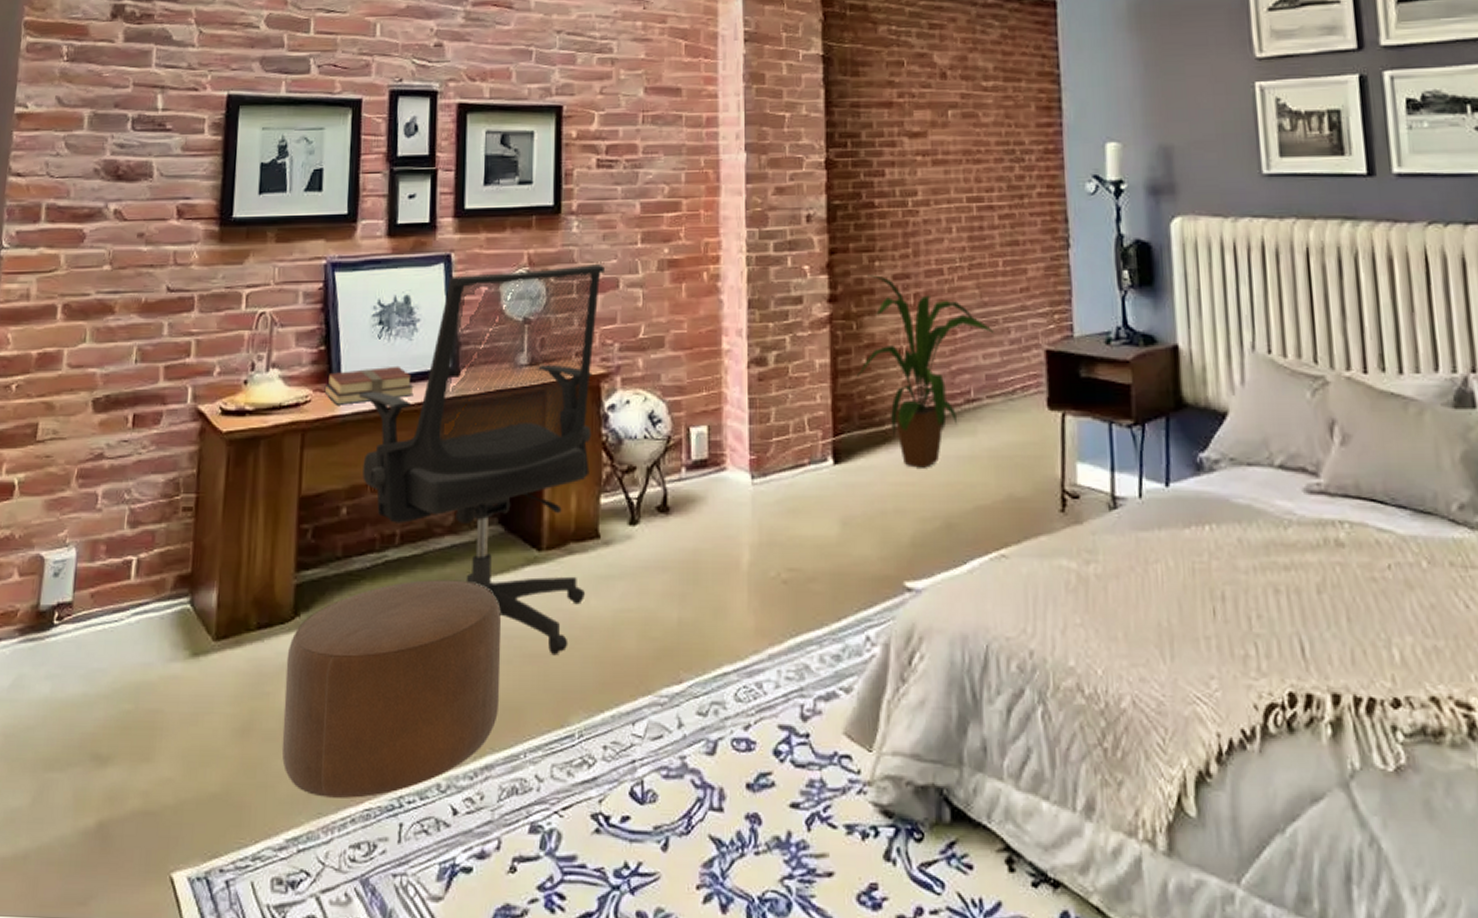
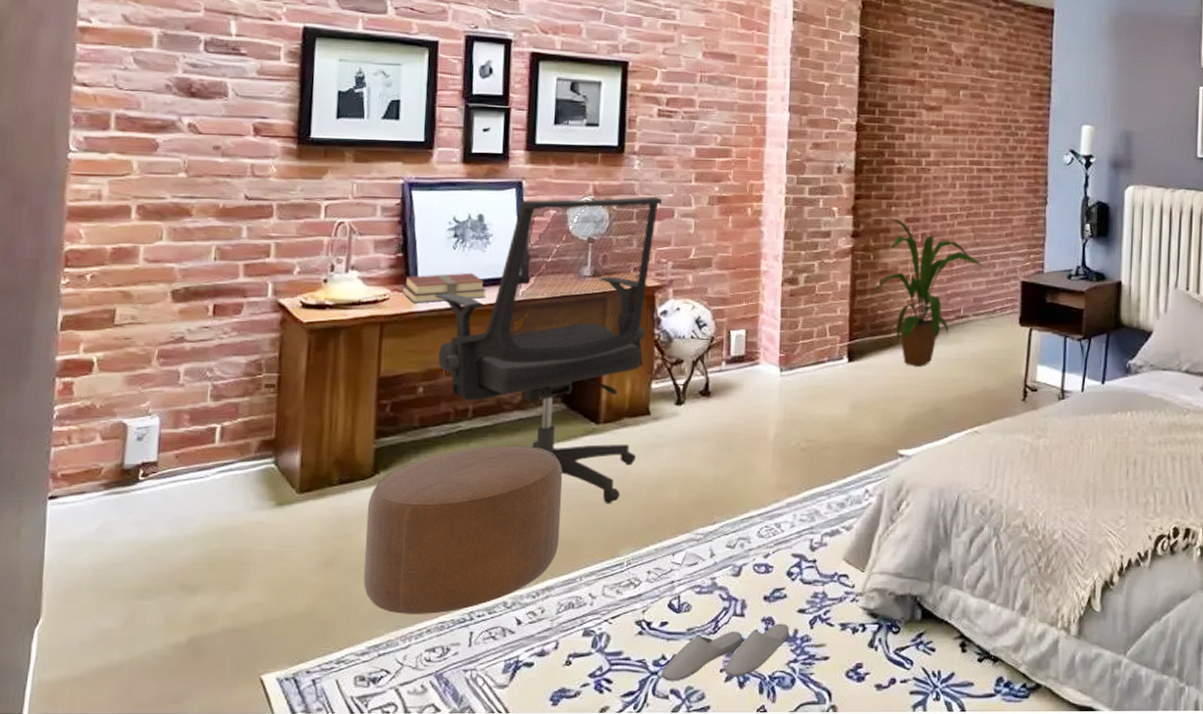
slippers: none [625,822,780,900] -> present [661,623,789,681]

